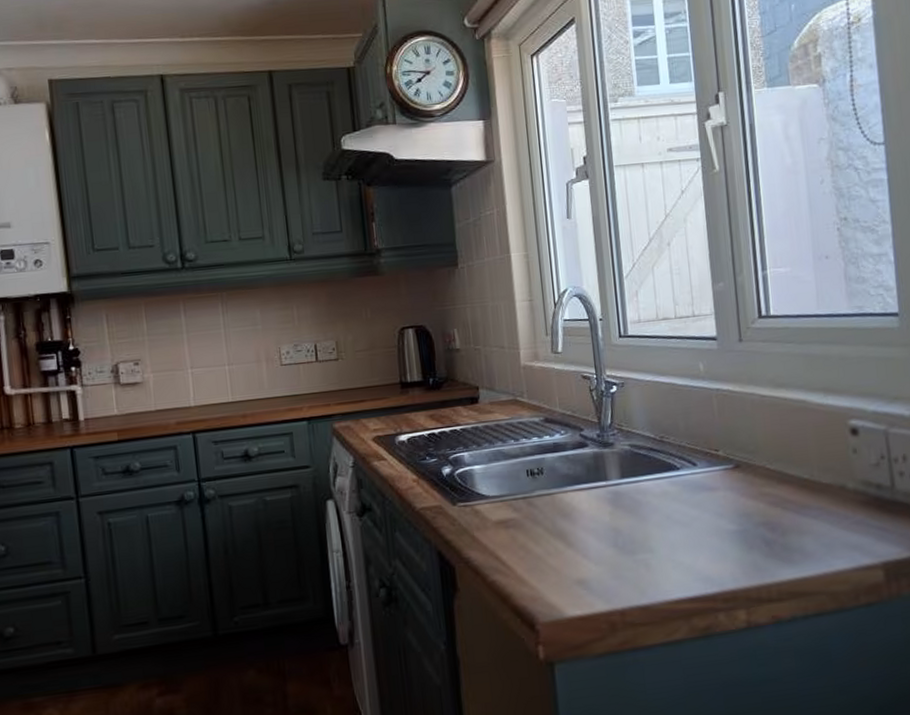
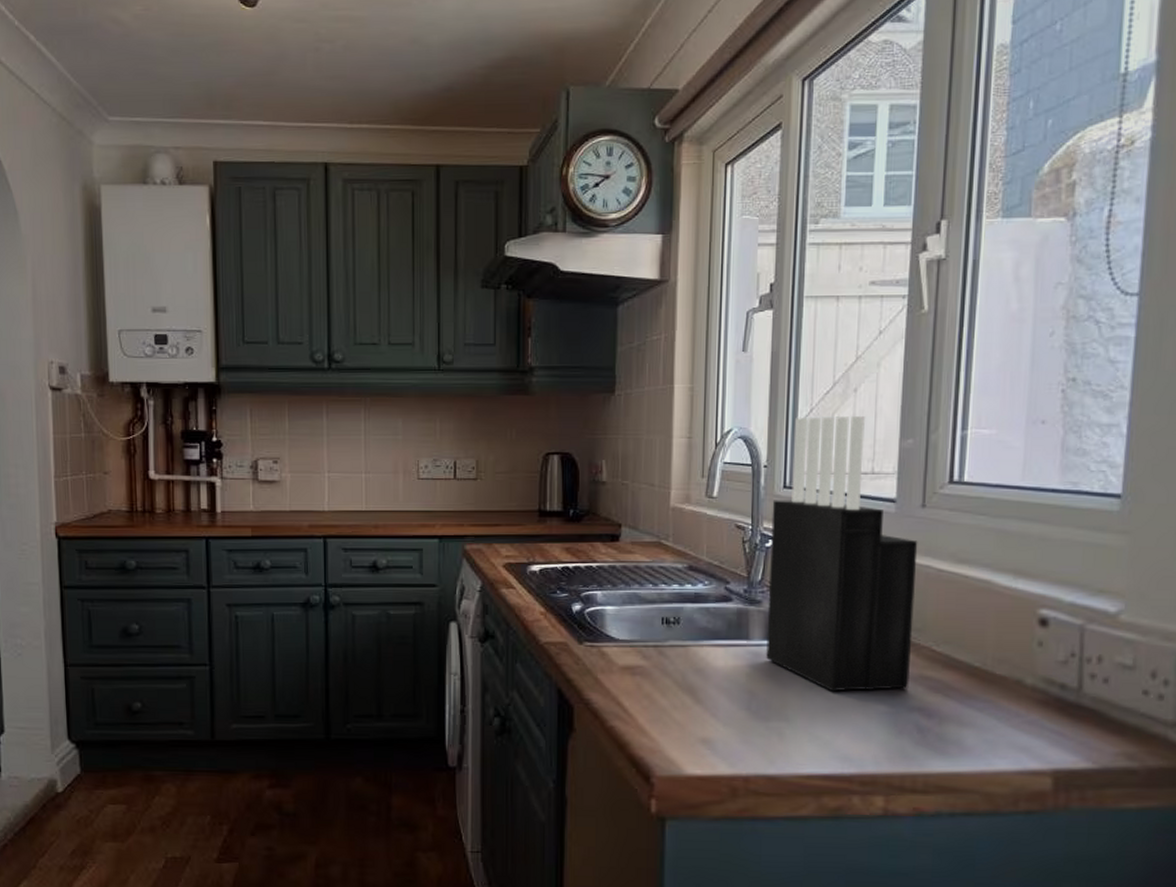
knife block: none [611,266,752,519] -> present [766,416,918,692]

